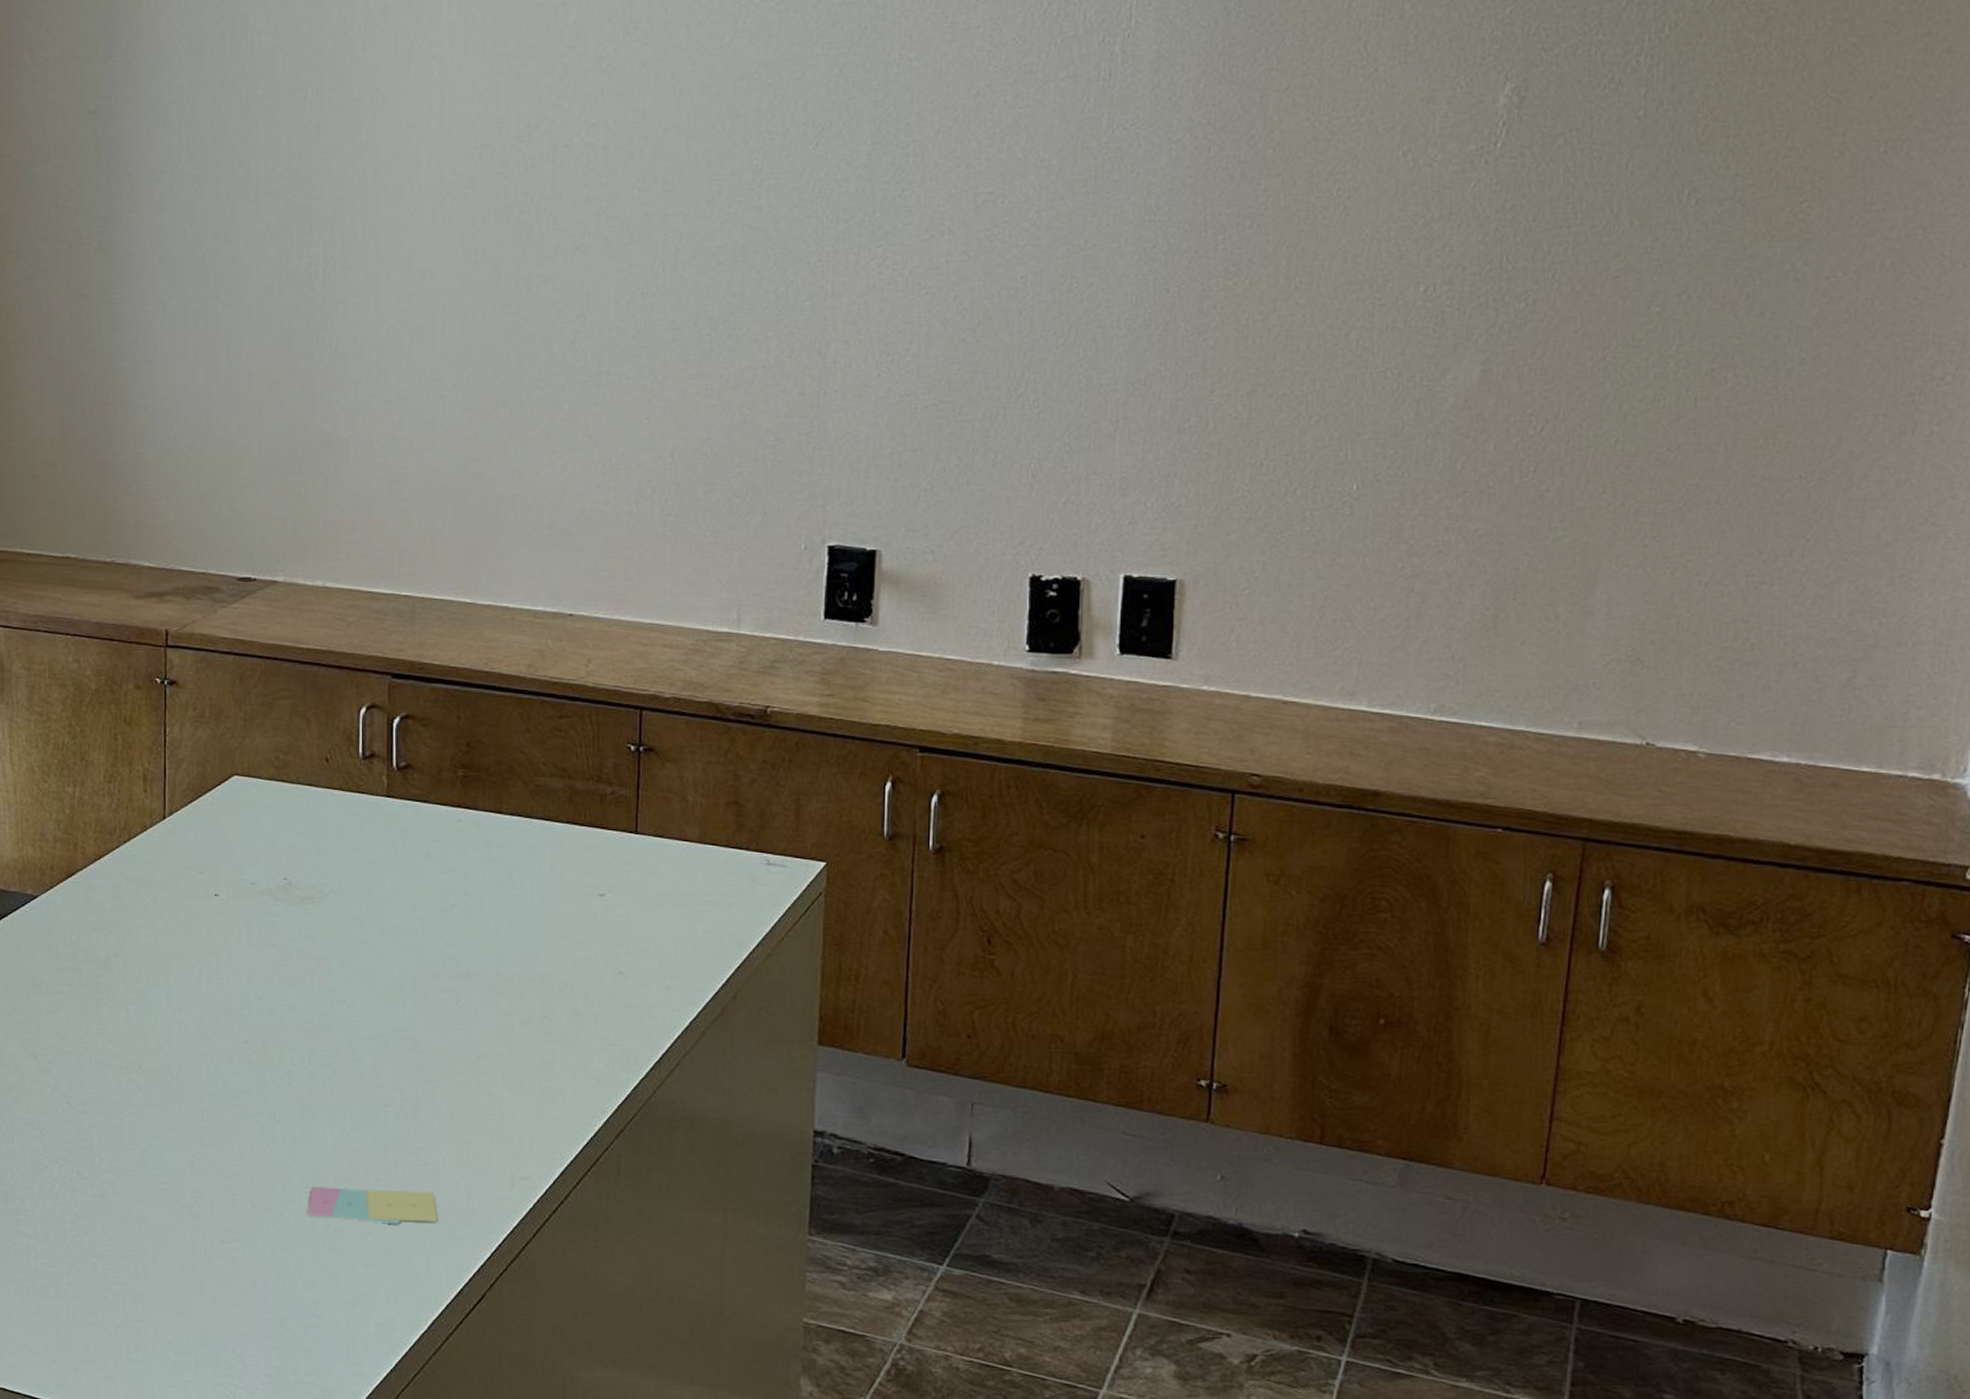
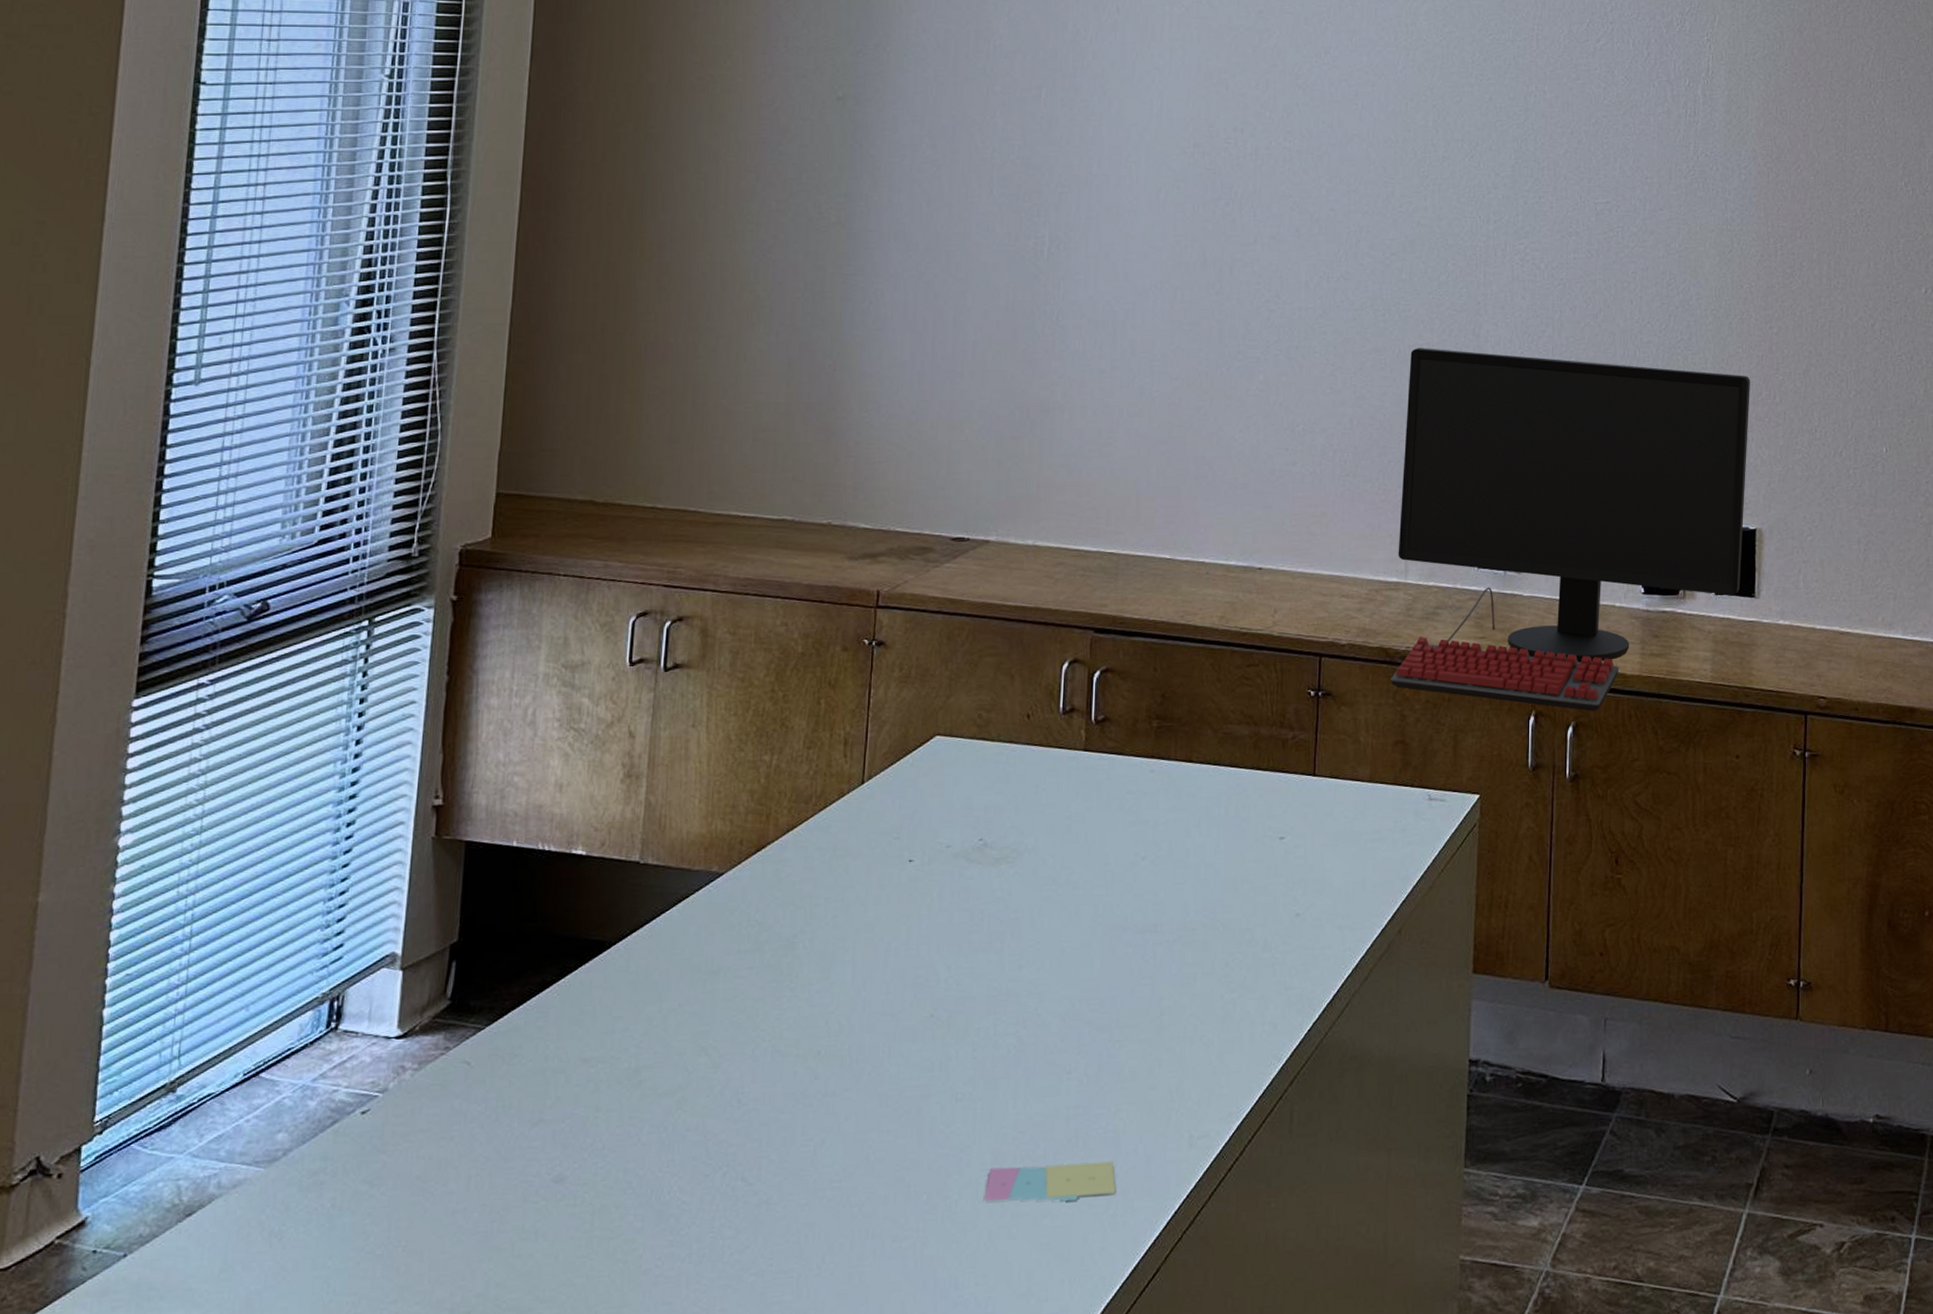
computer keyboard: none [722,640,996,779] -> present [1391,587,1620,711]
computer monitor: none [729,371,1175,726] -> present [1398,348,1750,662]

